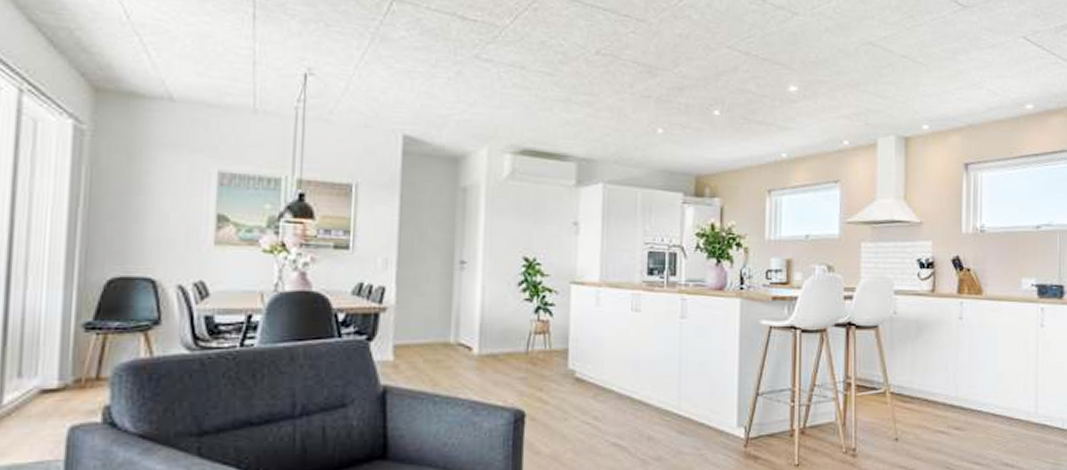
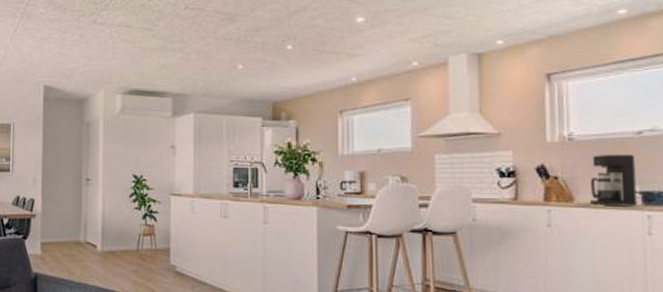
coffee maker: none [995,247,1034,299] -> present [589,154,637,207]

